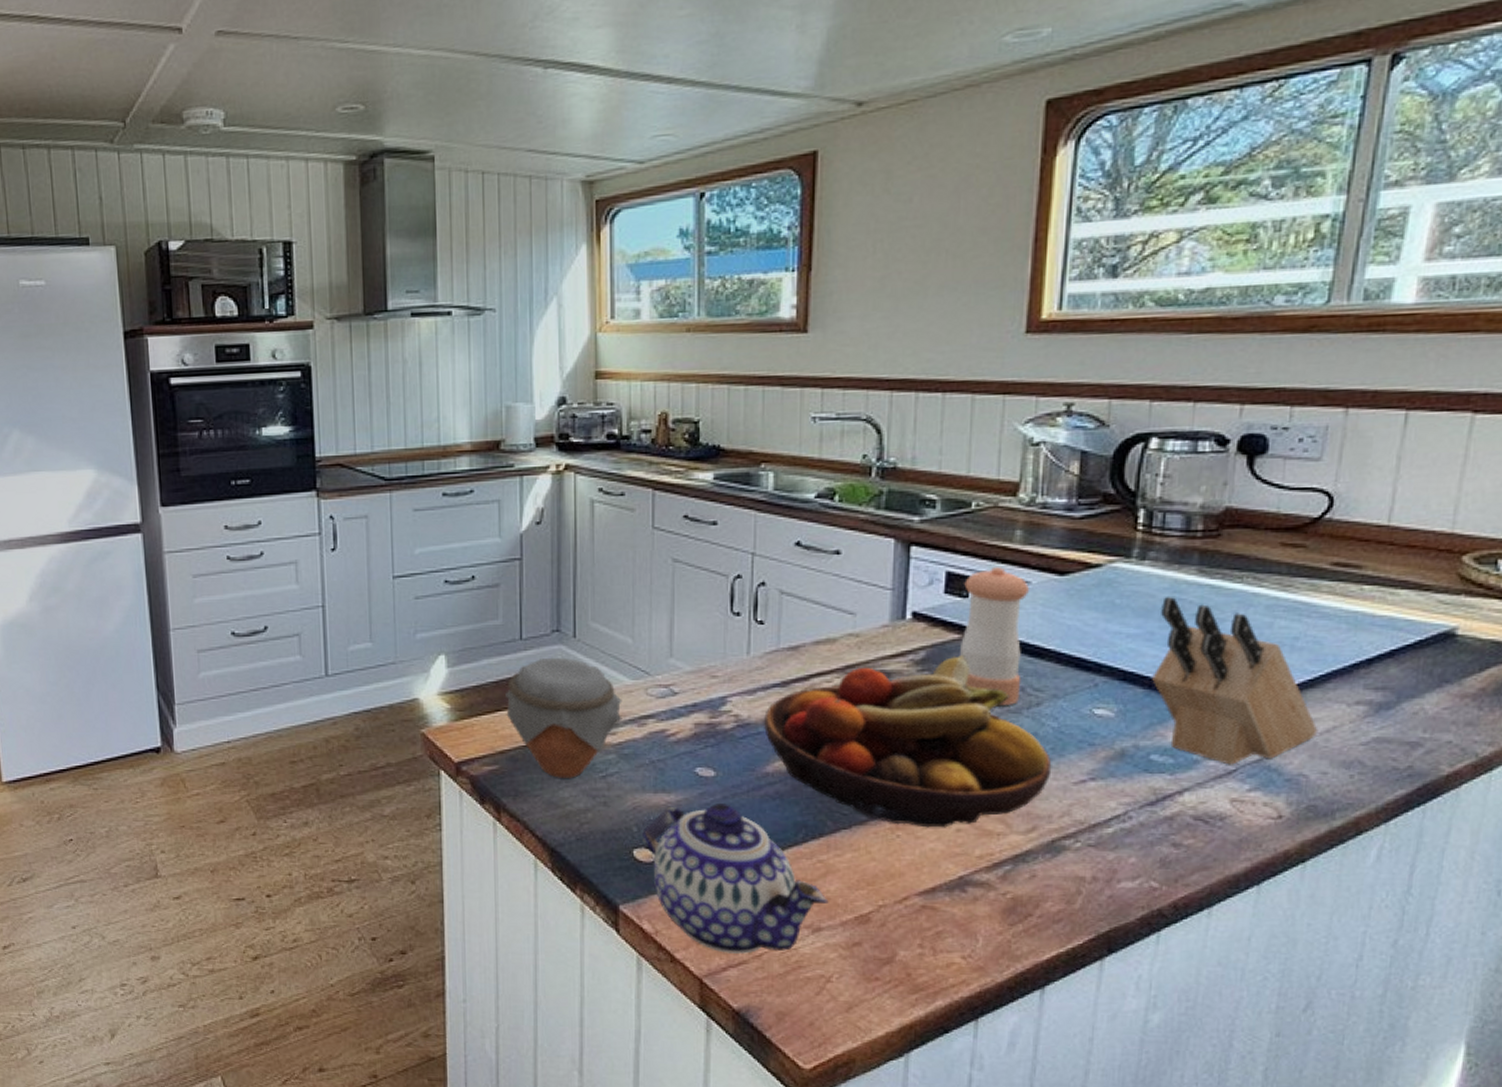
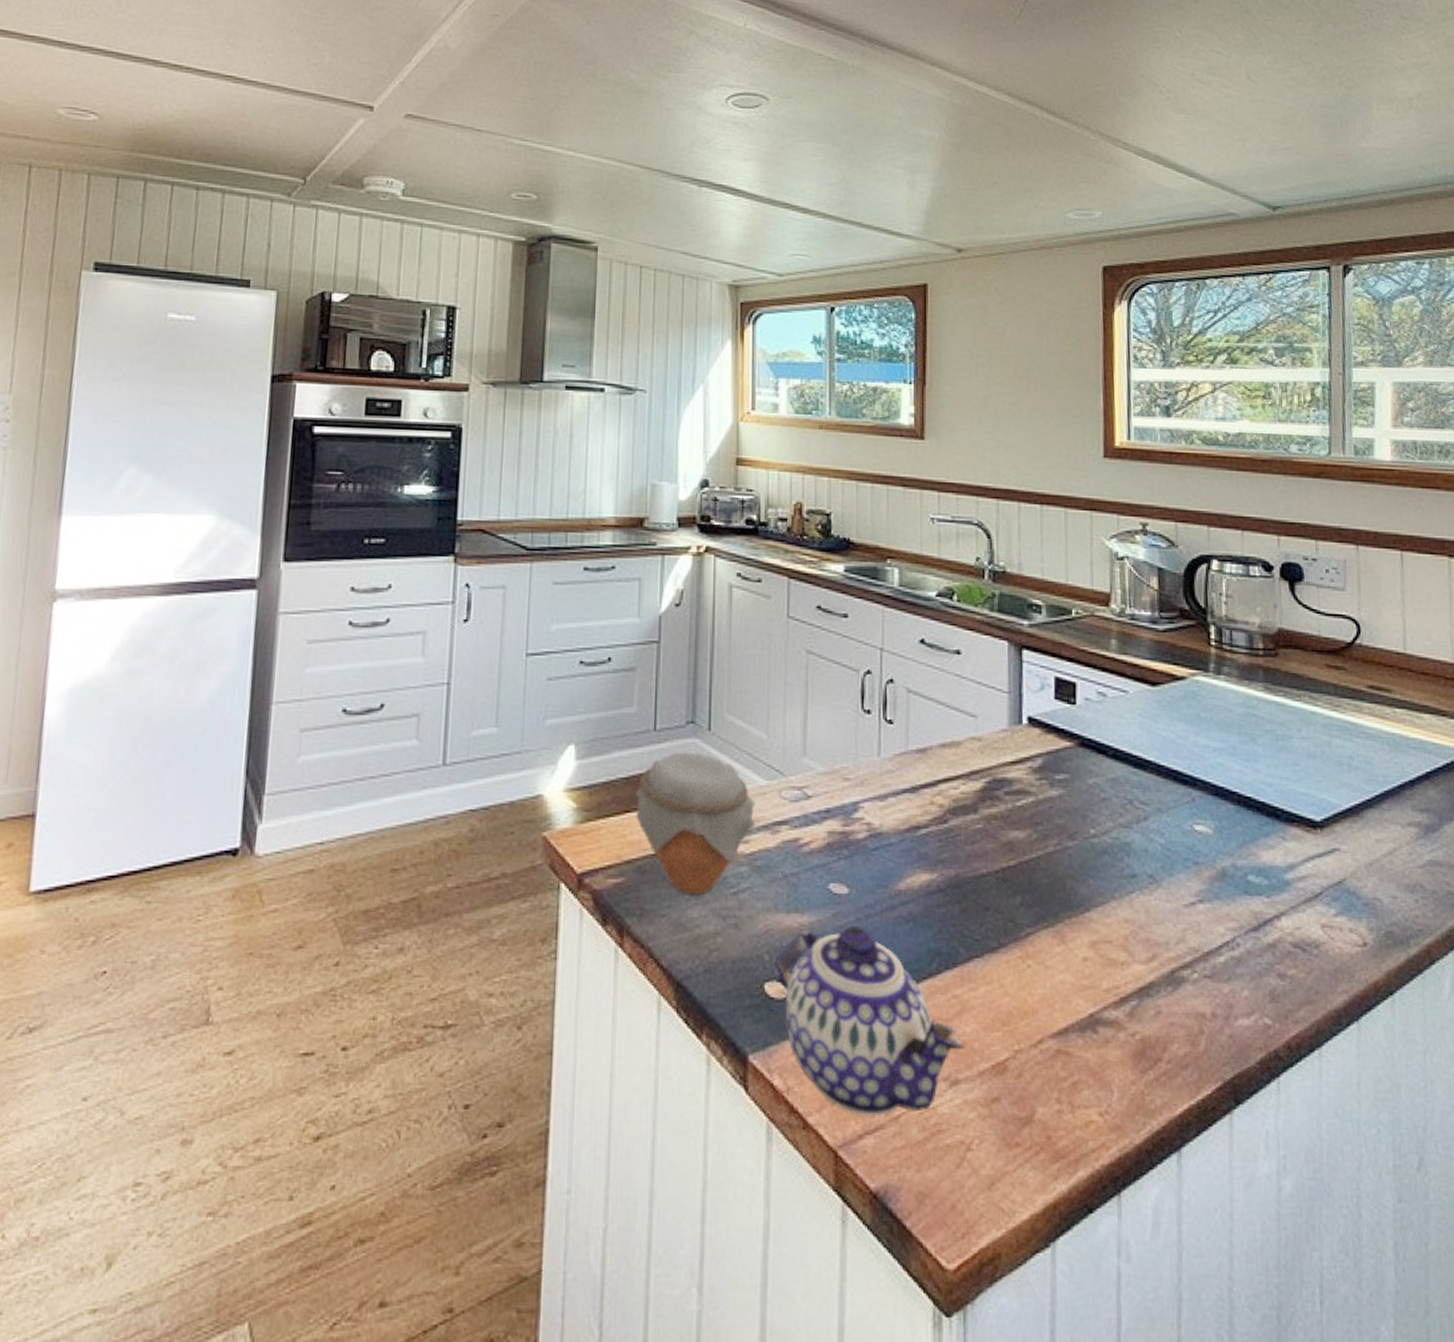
fruit bowl: present [763,656,1052,828] -> none [894,764,1164,956]
pepper shaker: present [960,567,1030,705] -> none [1071,675,1129,819]
knife block: present [1152,597,1318,765] -> none [1239,712,1383,888]

